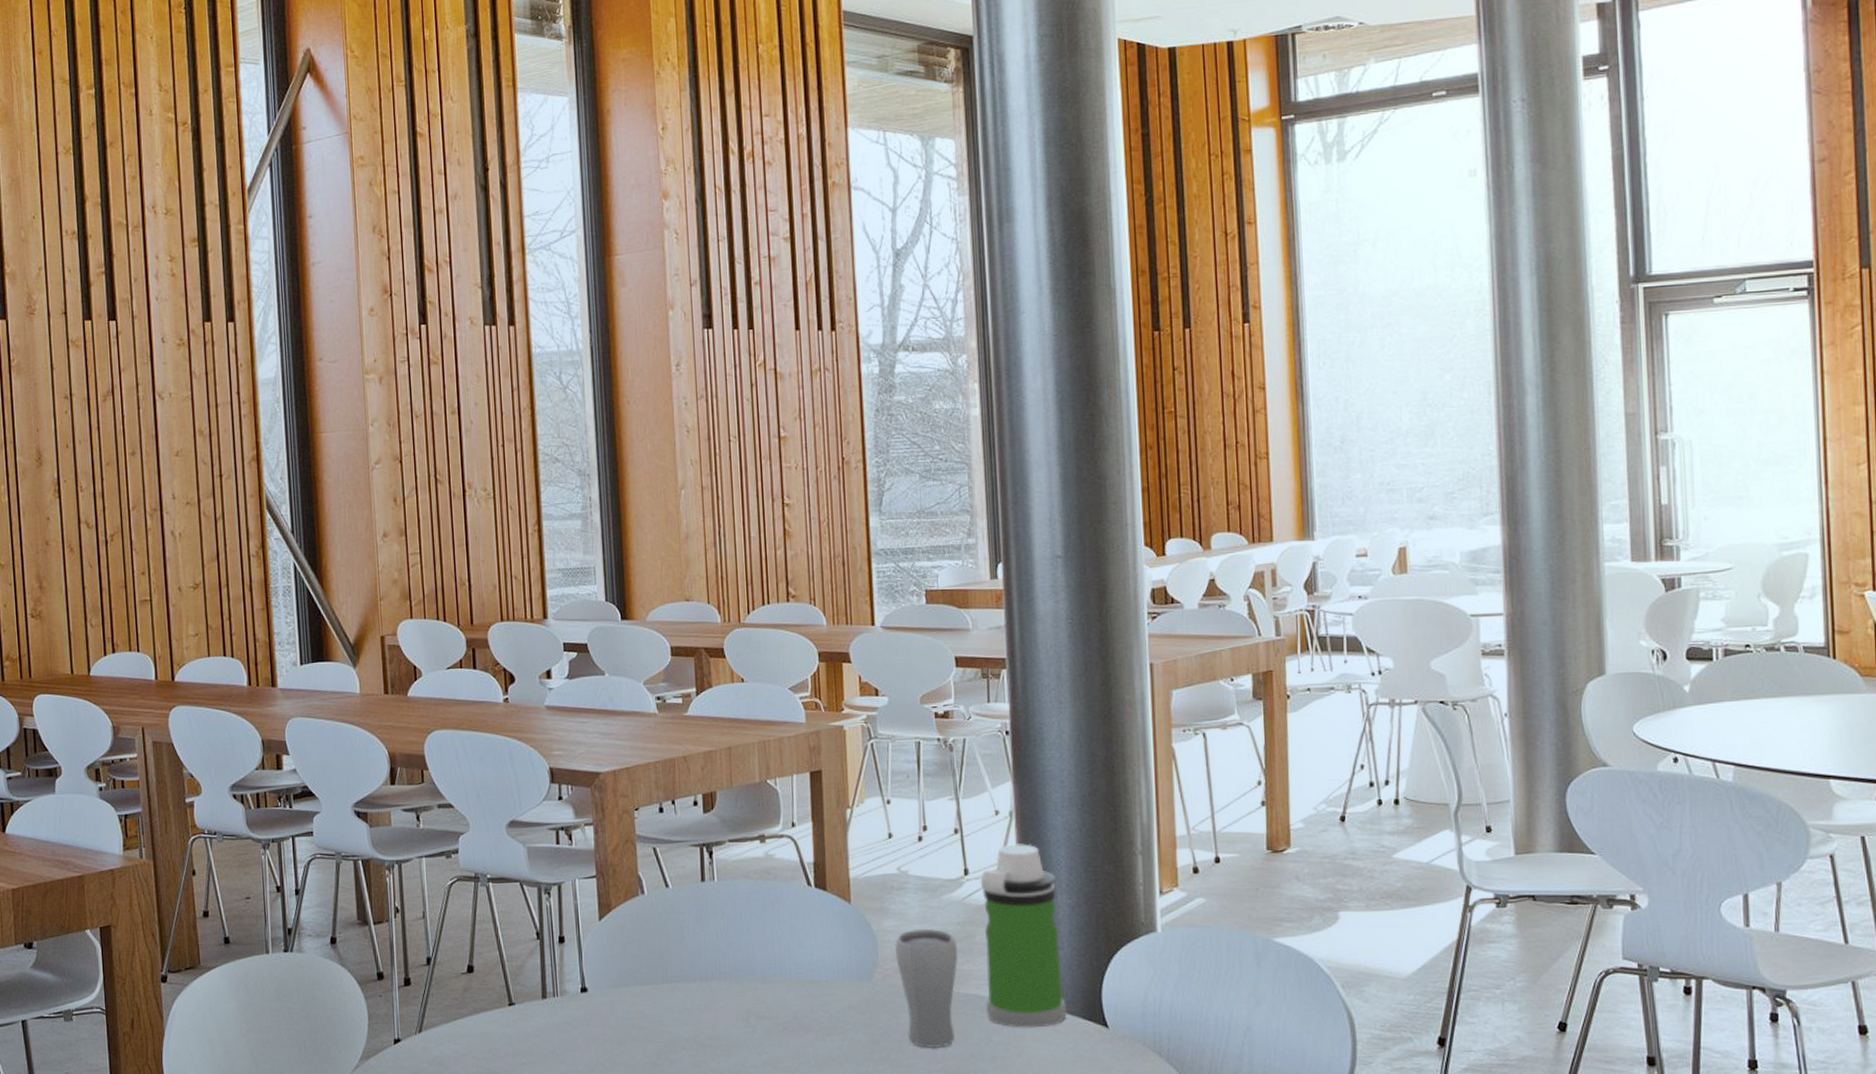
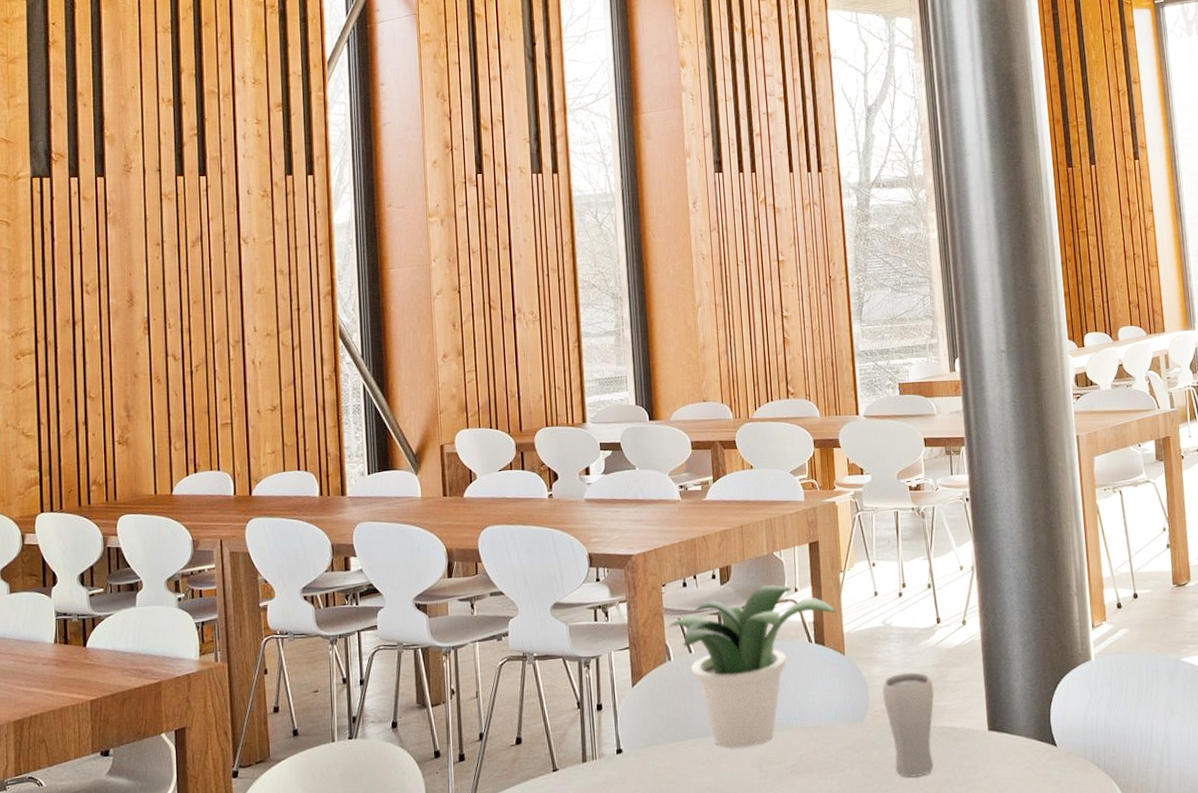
potted plant: none [643,816,841,998] -> present [670,584,836,749]
water bottle: present [980,844,1067,1028] -> none [950,593,1023,754]

